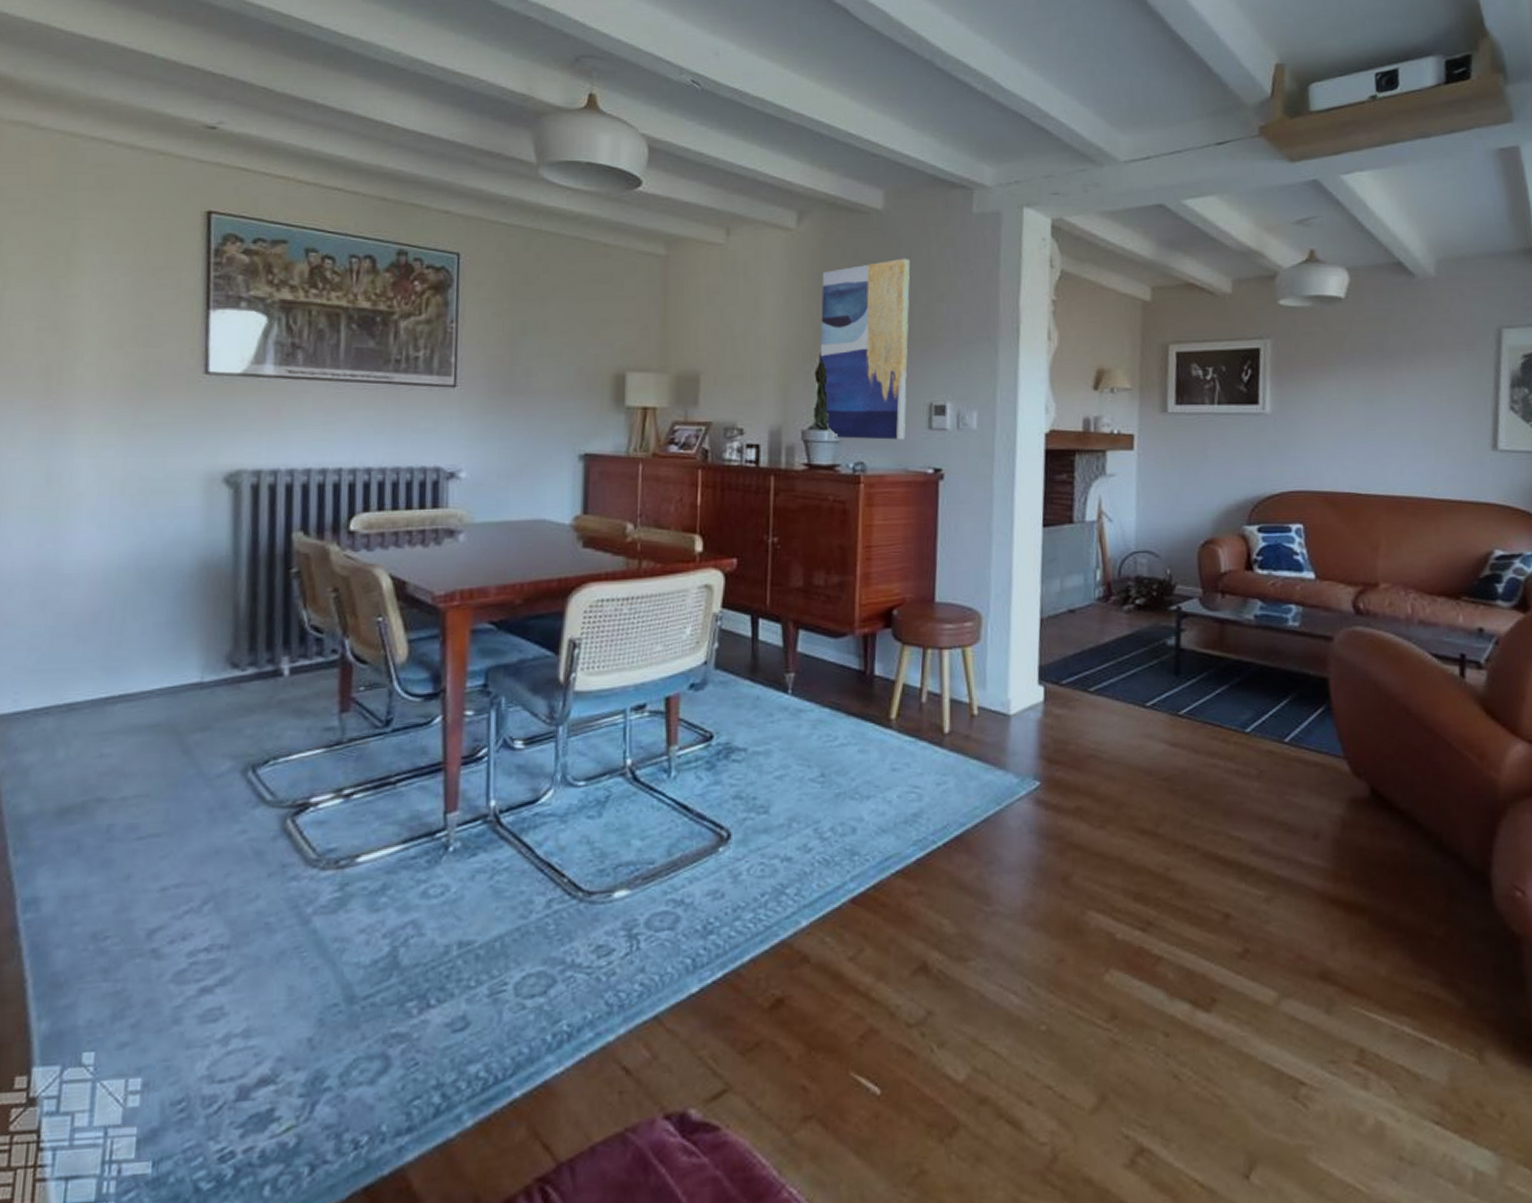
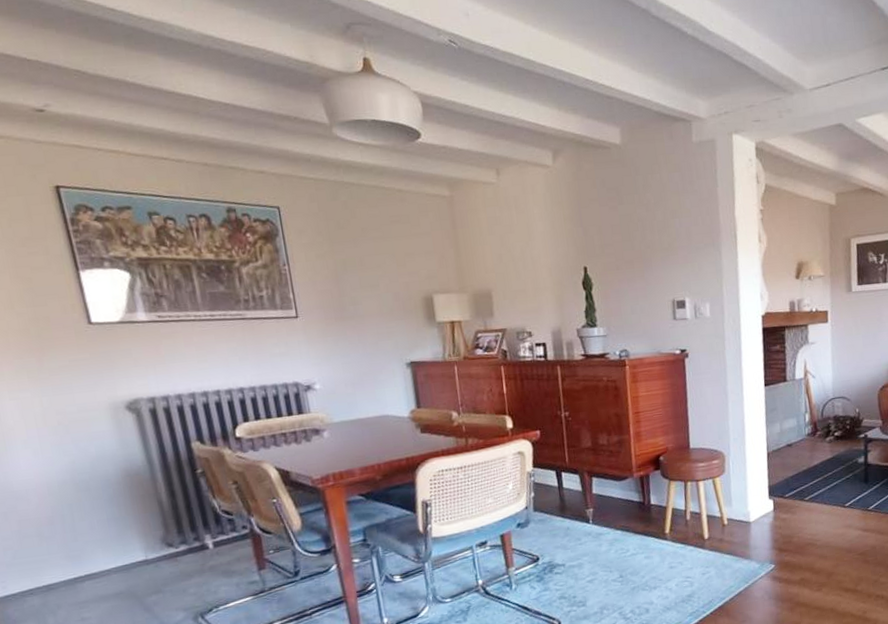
wall art: present [820,258,911,440] -> none [578,183,657,333]

